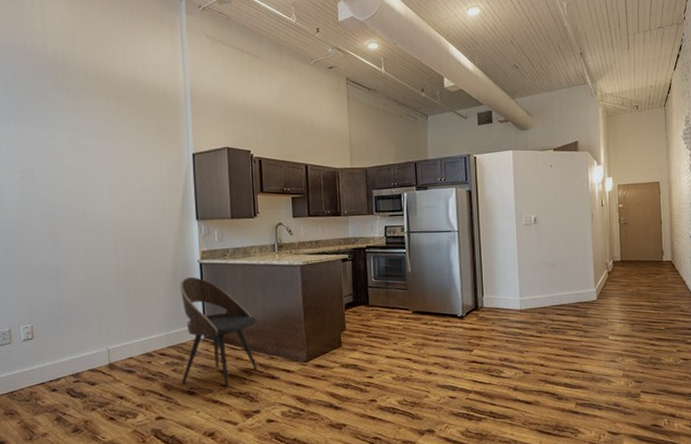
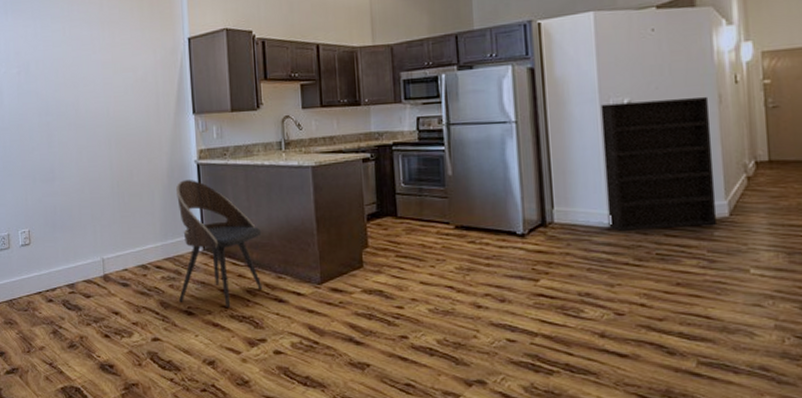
shelving unit: none [516,215,590,312] -> present [600,96,718,231]

